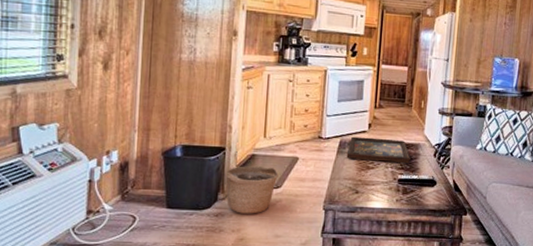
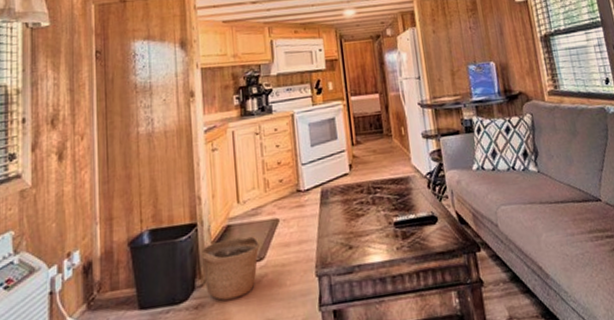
decorative tray: present [346,136,411,163] -> none [331,176,403,210]

